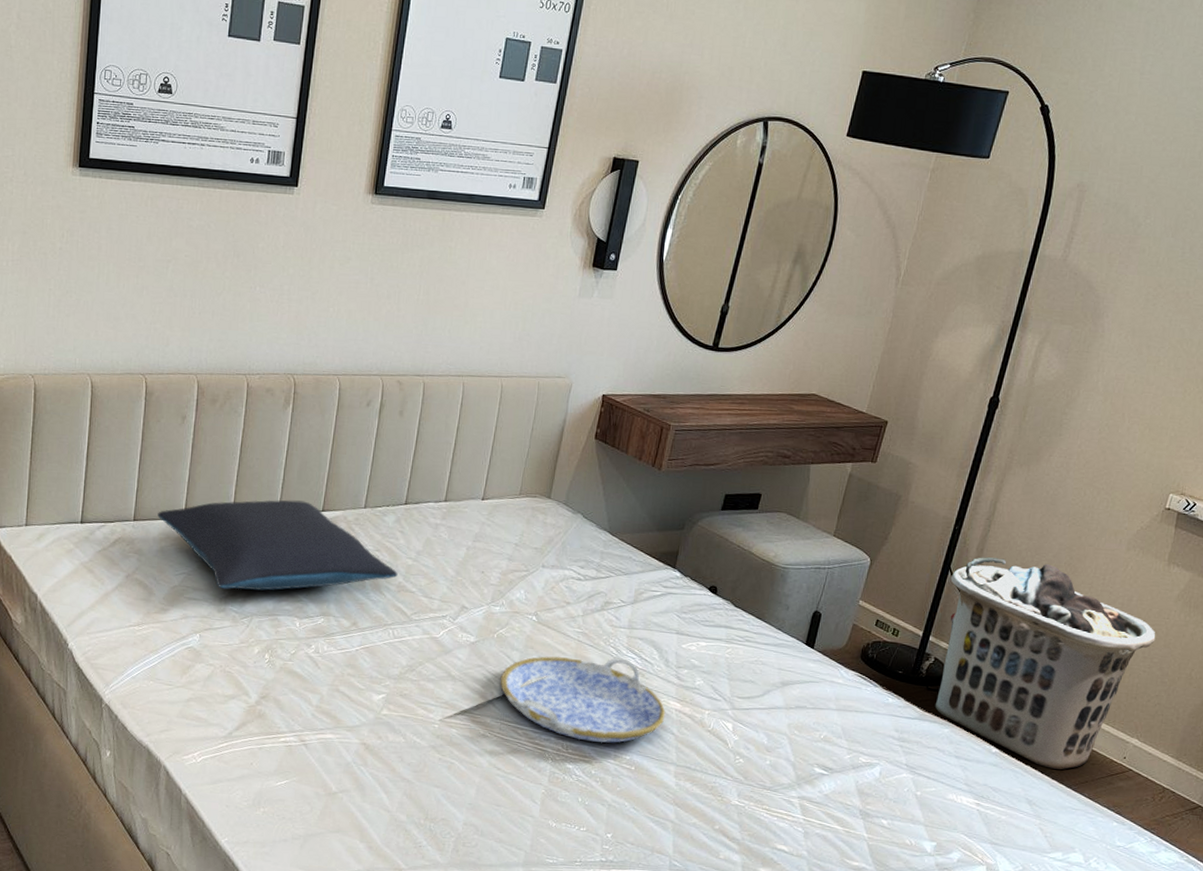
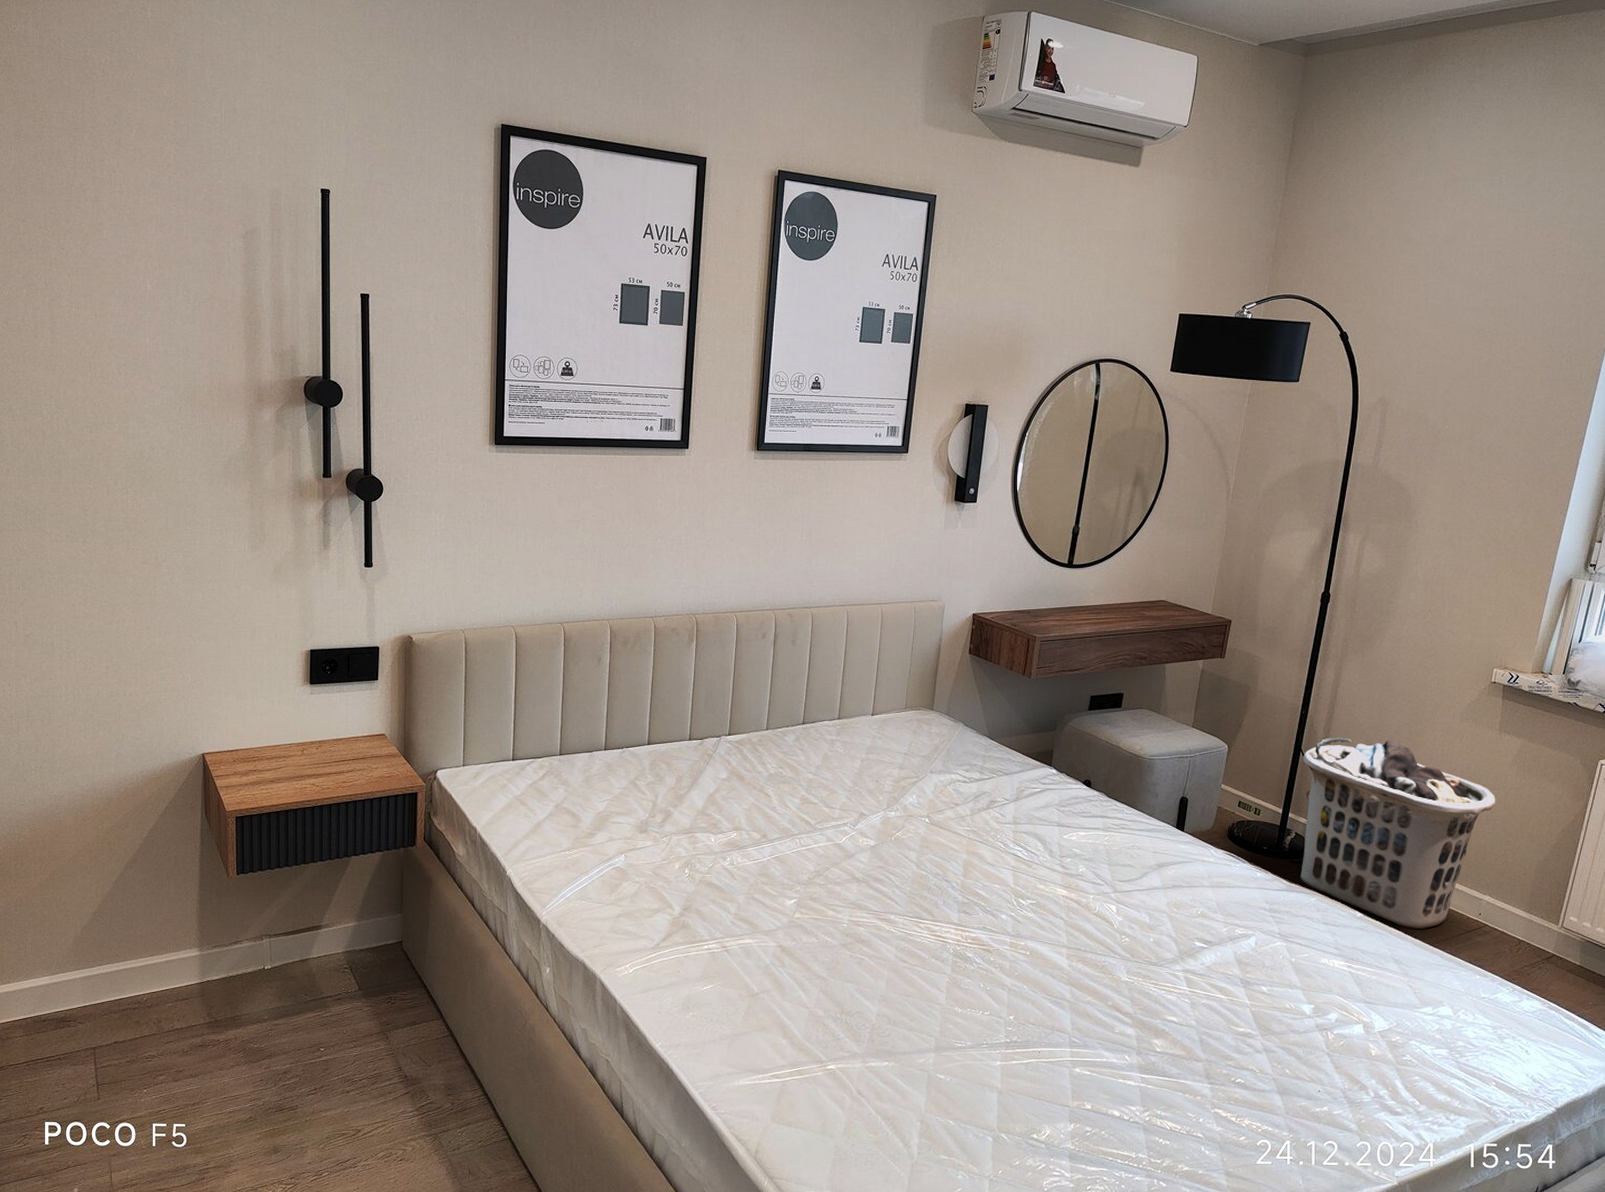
pillow: present [158,499,398,591] -> none [581,727,801,812]
serving tray: present [500,656,666,743] -> none [900,852,1054,932]

